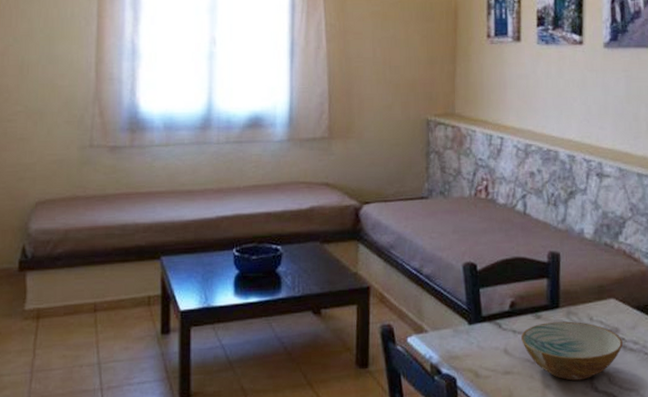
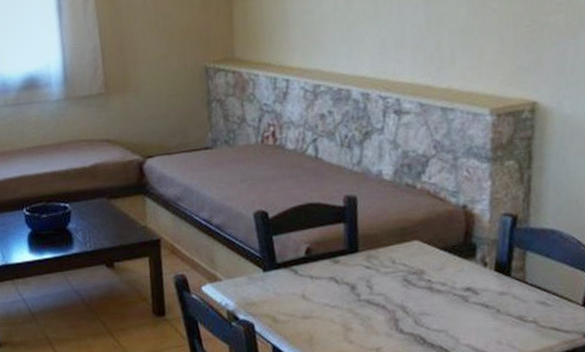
bowl: present [521,321,624,381] -> none [319,265,430,324]

